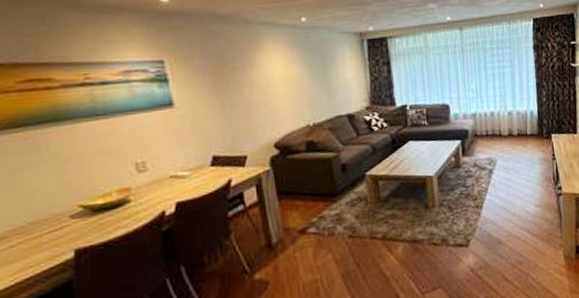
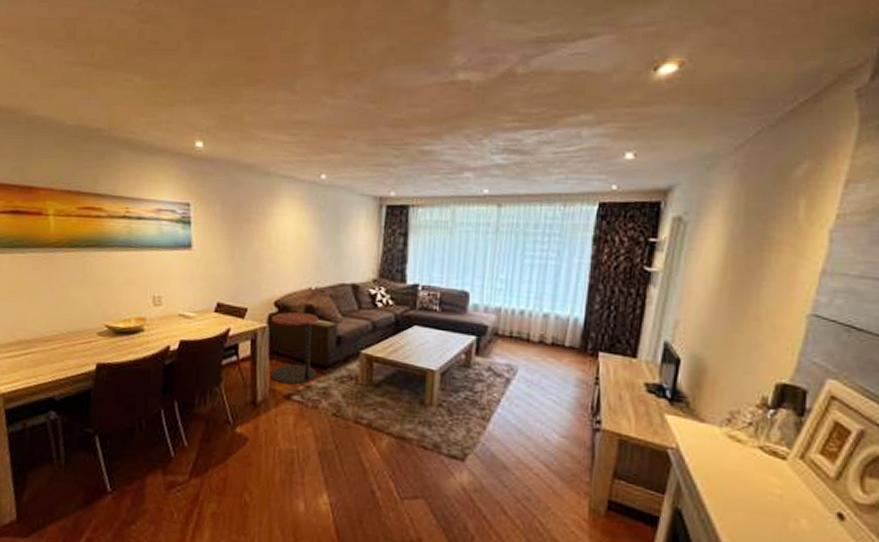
side table: none [273,148,328,221] -> present [270,311,318,385]

